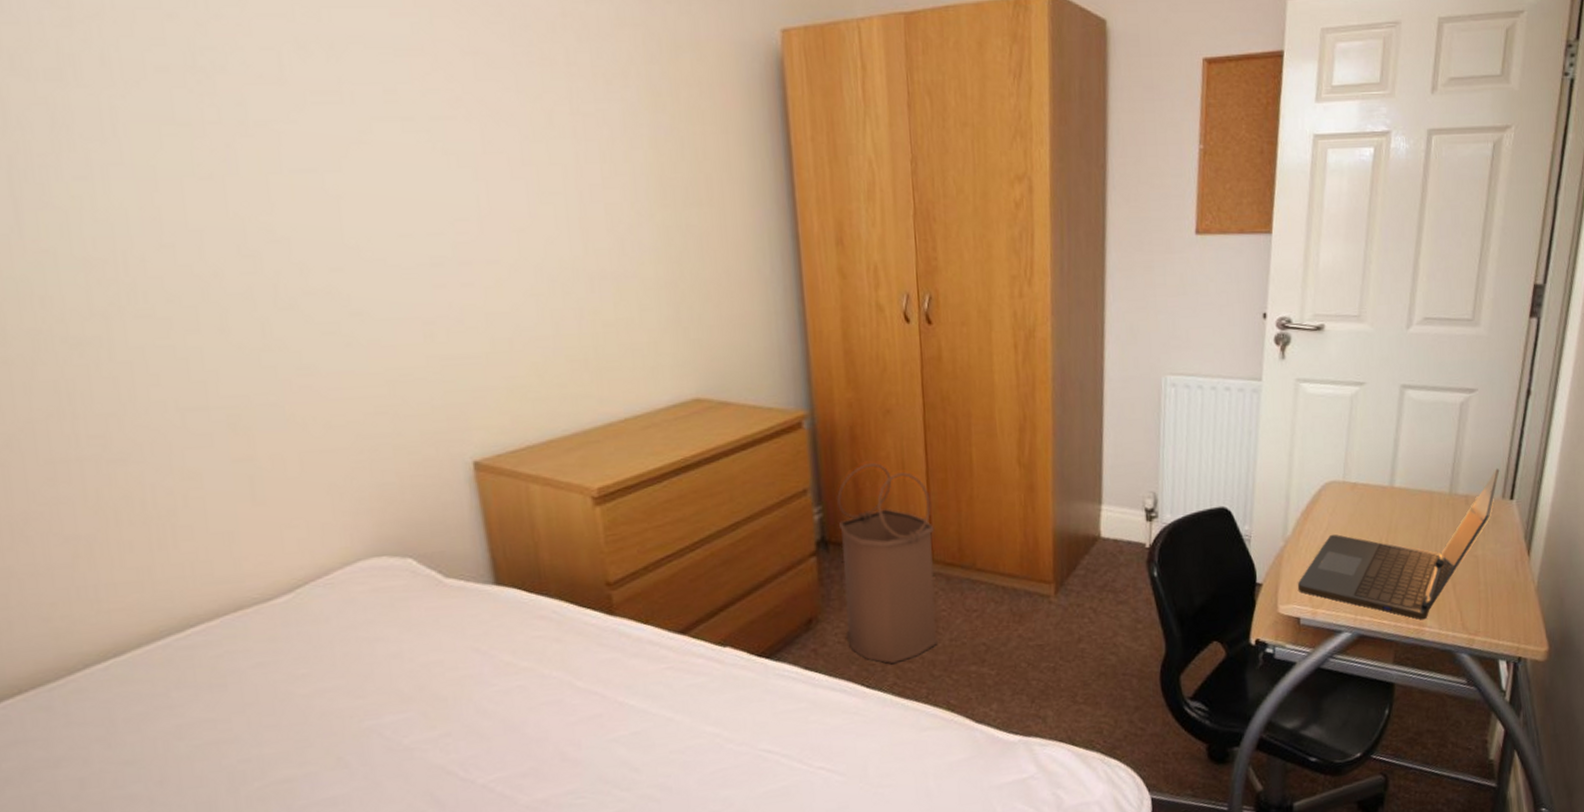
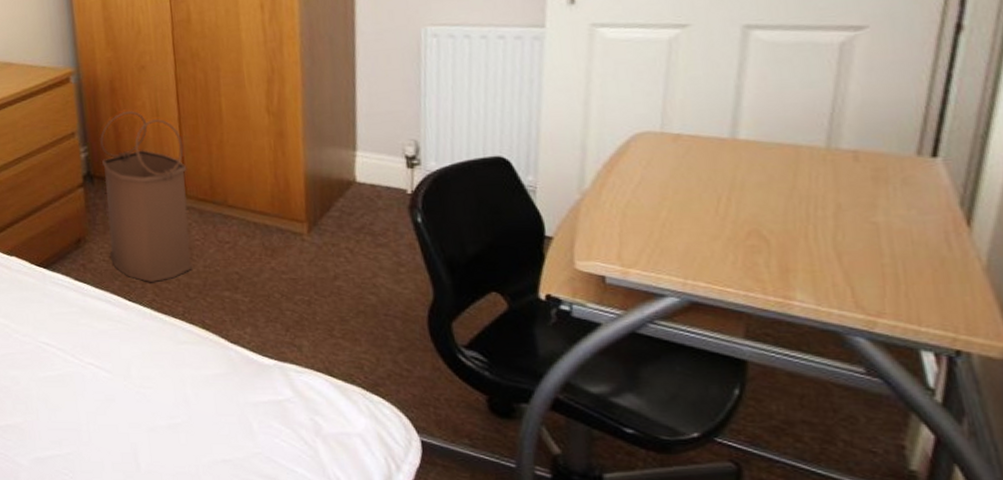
laptop: present [1298,468,1500,620] -> none [601,118,912,292]

